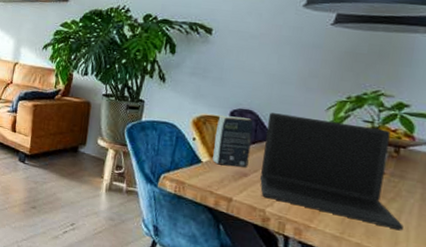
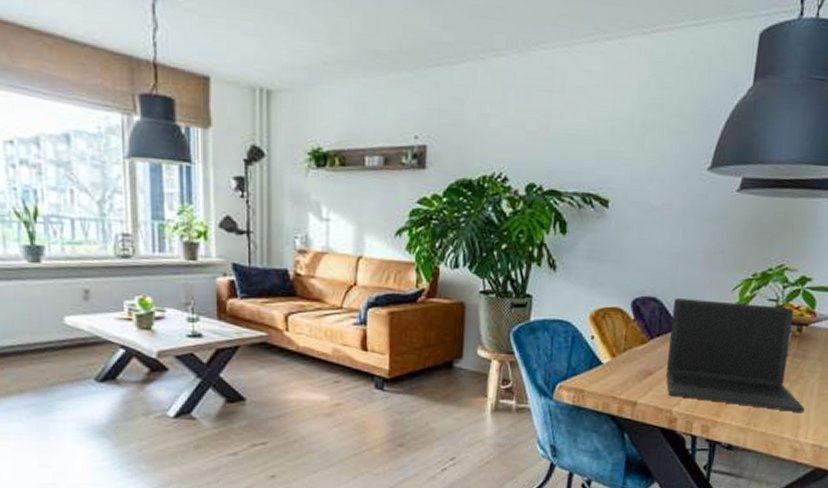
book: present [212,115,254,168] -> none [614,305,658,366]

